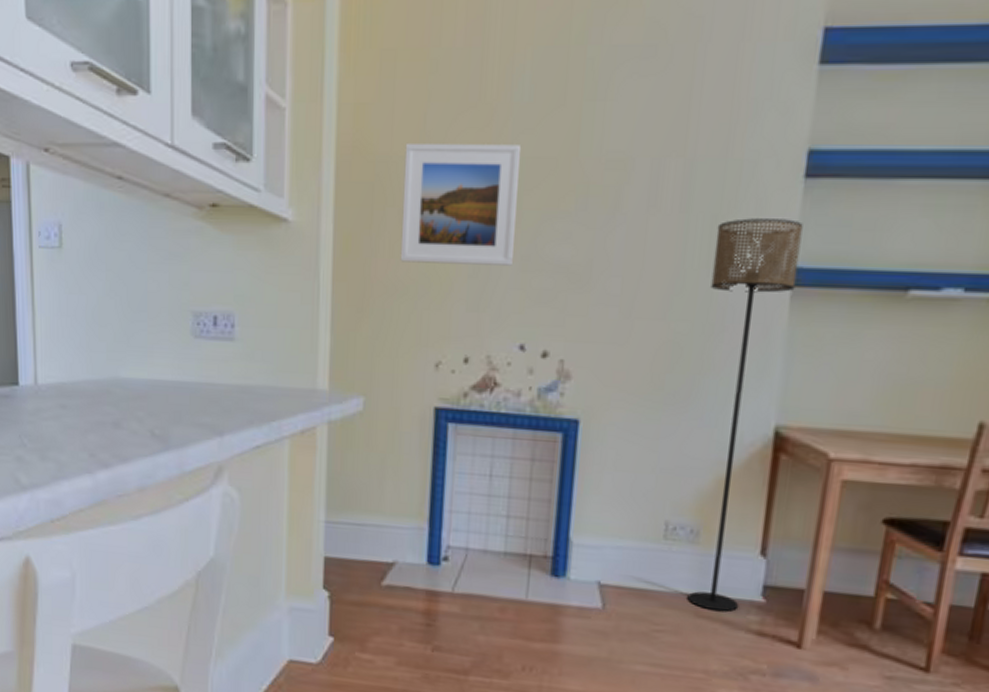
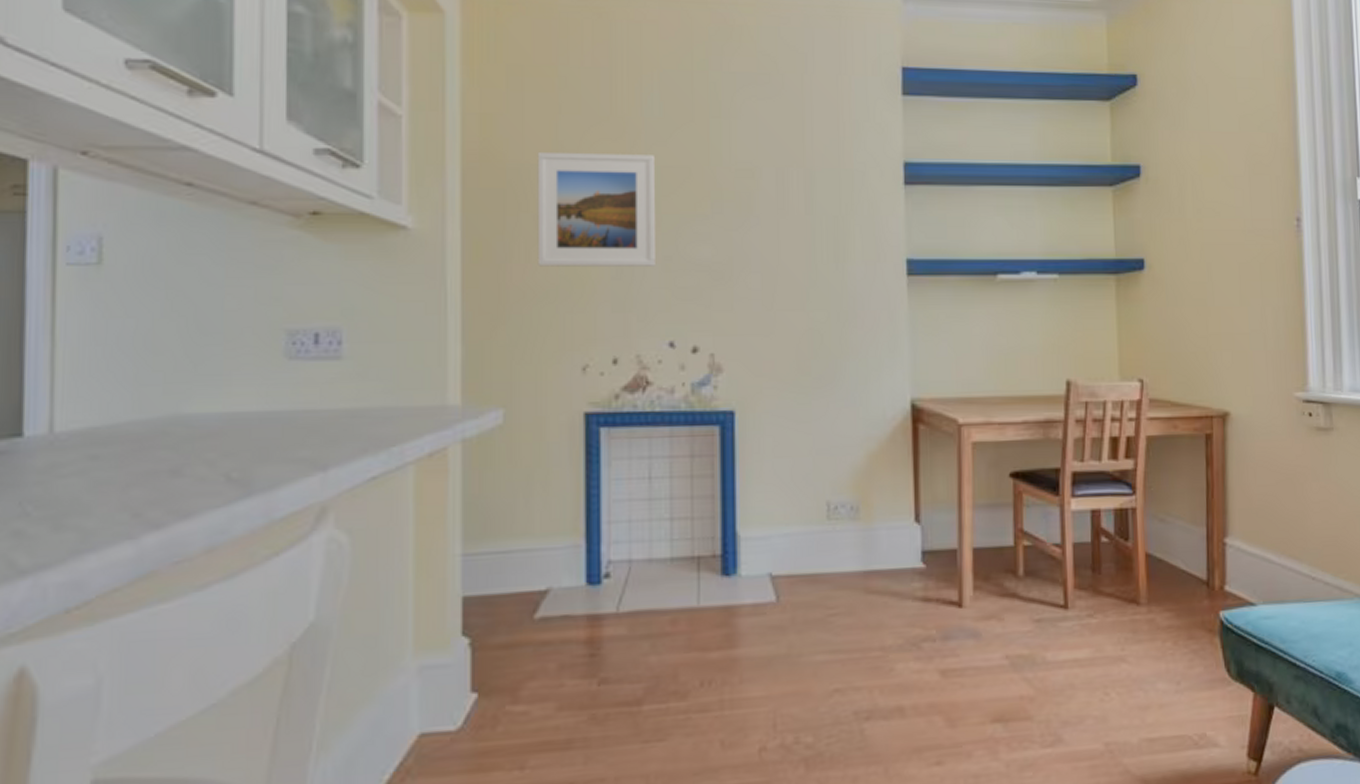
floor lamp: present [687,218,803,612] -> none [839,219,910,585]

